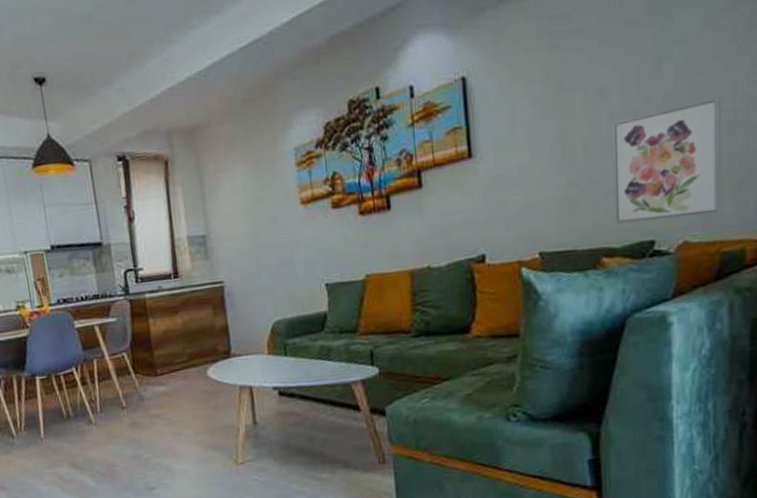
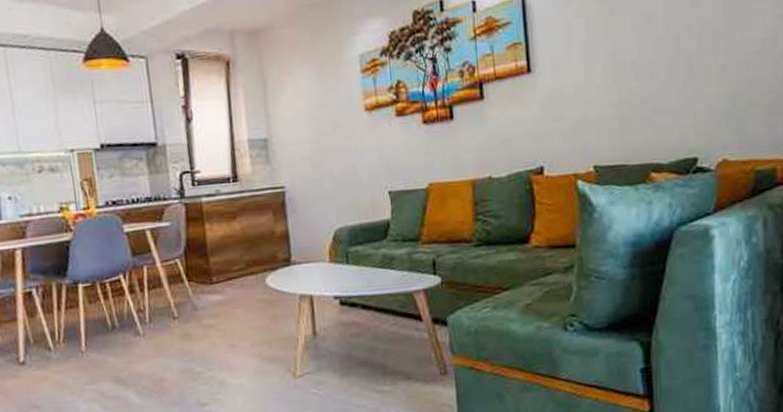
wall art: present [612,97,722,225] -> none [658,28,756,142]

